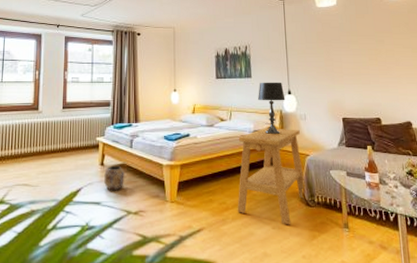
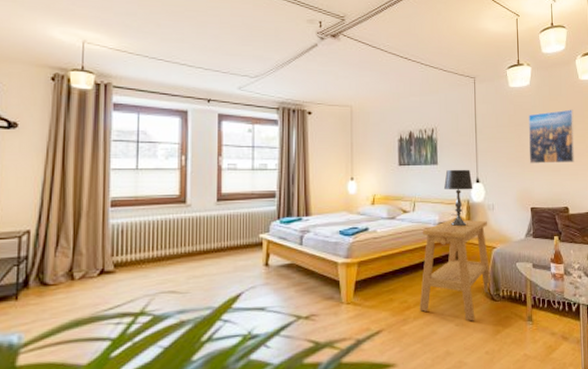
planter: present [104,165,124,191] -> none [269,265,293,295]
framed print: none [336,26,384,77] -> present [528,109,574,164]

